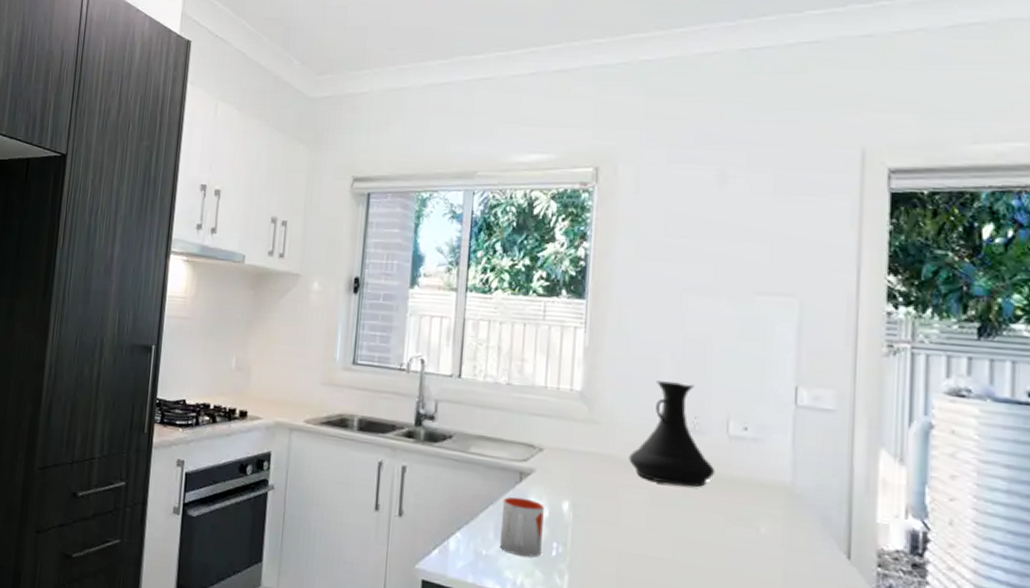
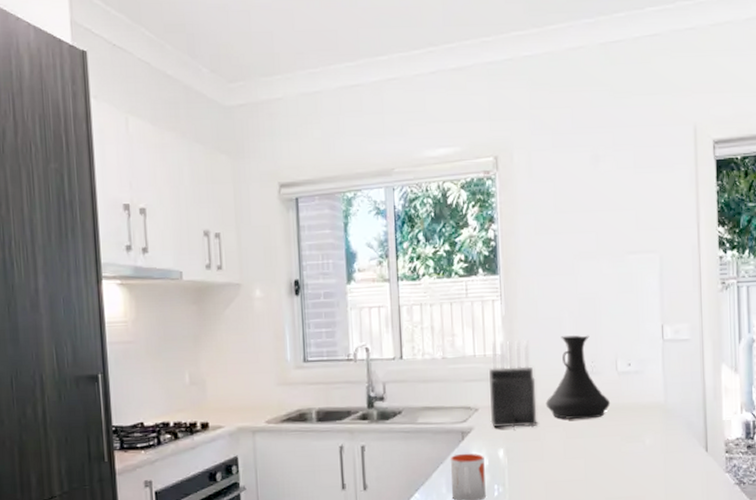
knife block: none [556,373,619,483] -> present [489,339,537,428]

